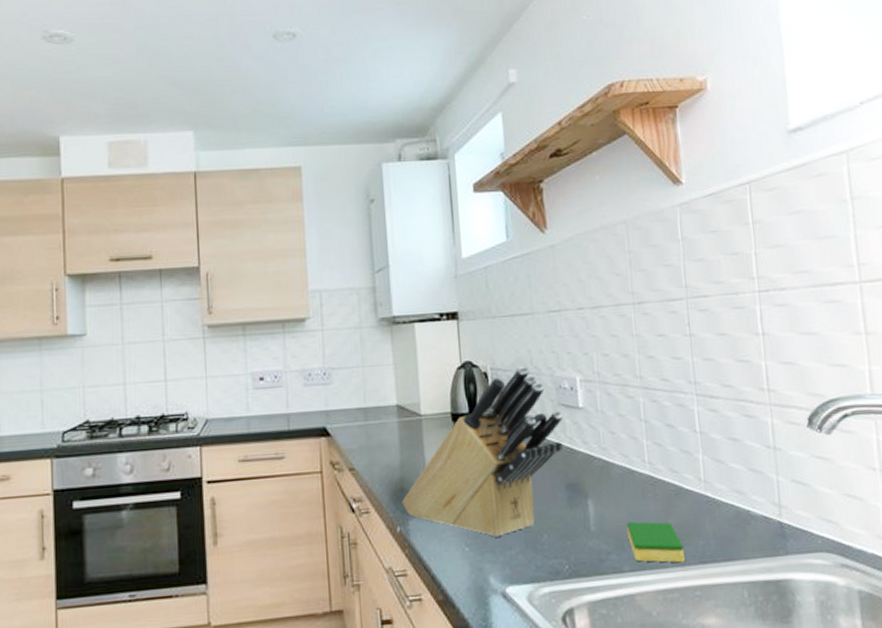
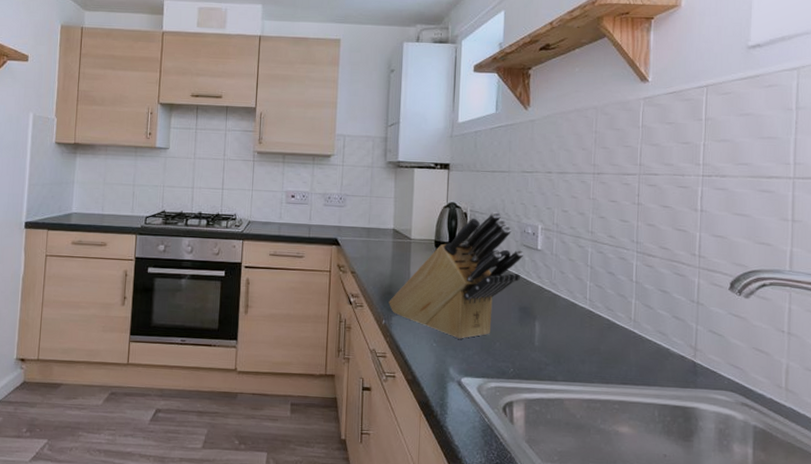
dish sponge: present [626,521,686,563] -> none [564,343,610,381]

